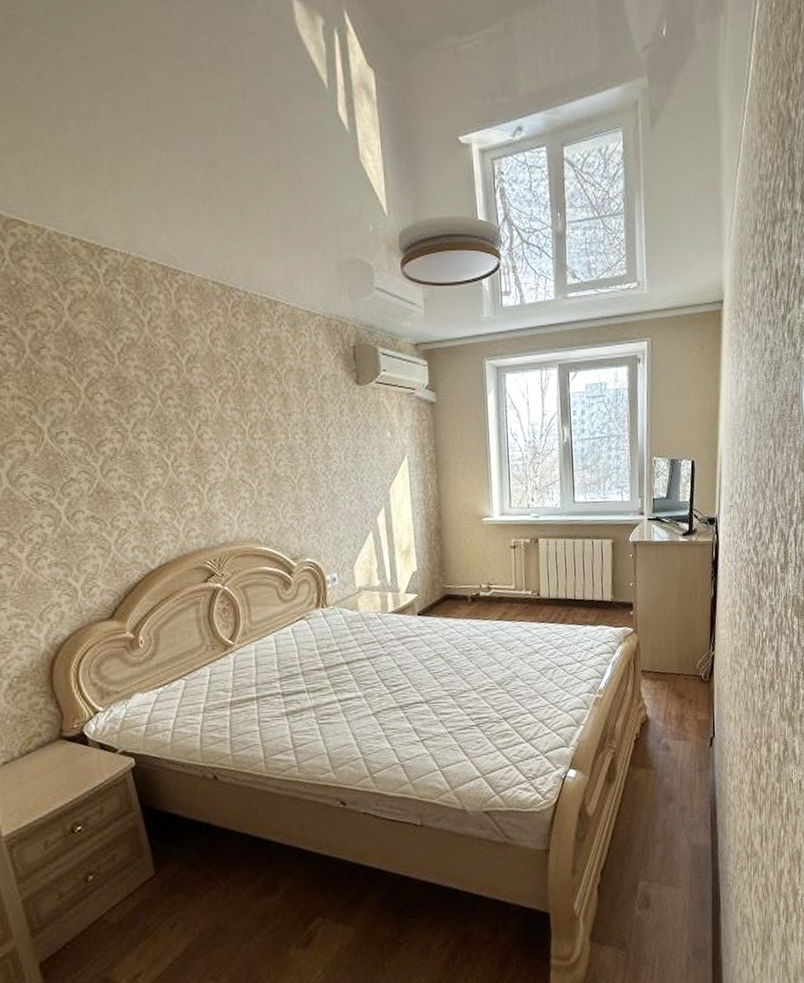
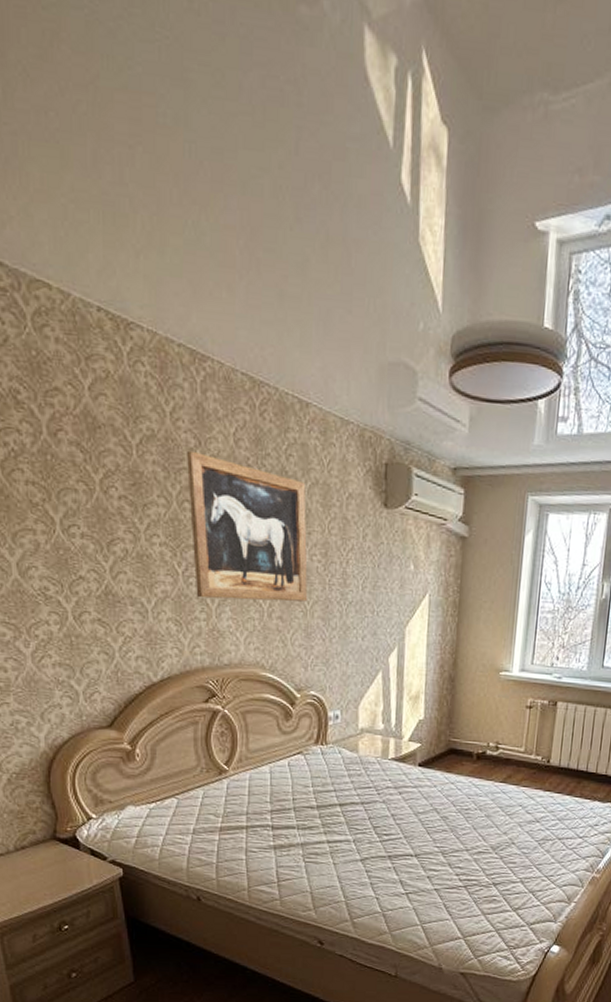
wall art: none [167,353,295,485] -> present [187,450,308,602]

